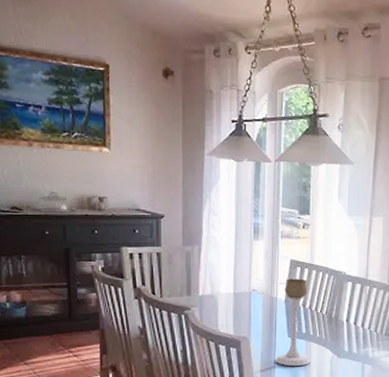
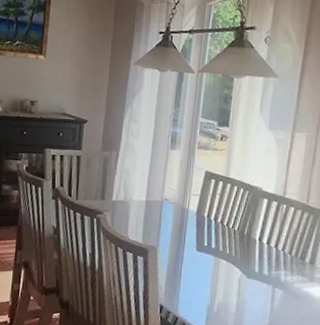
candle holder: present [275,278,310,366] -> none [181,190,221,283]

